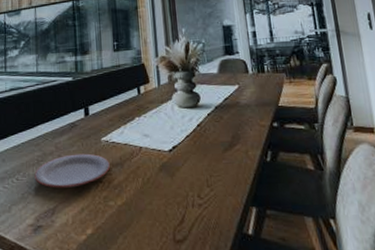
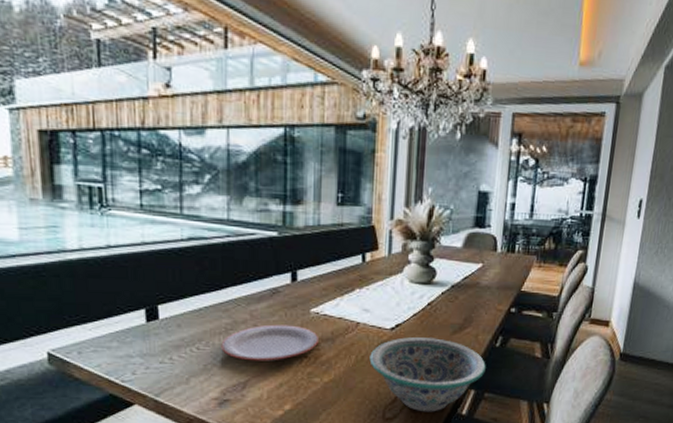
decorative bowl: none [154,157,263,233] -> present [369,337,486,412]

